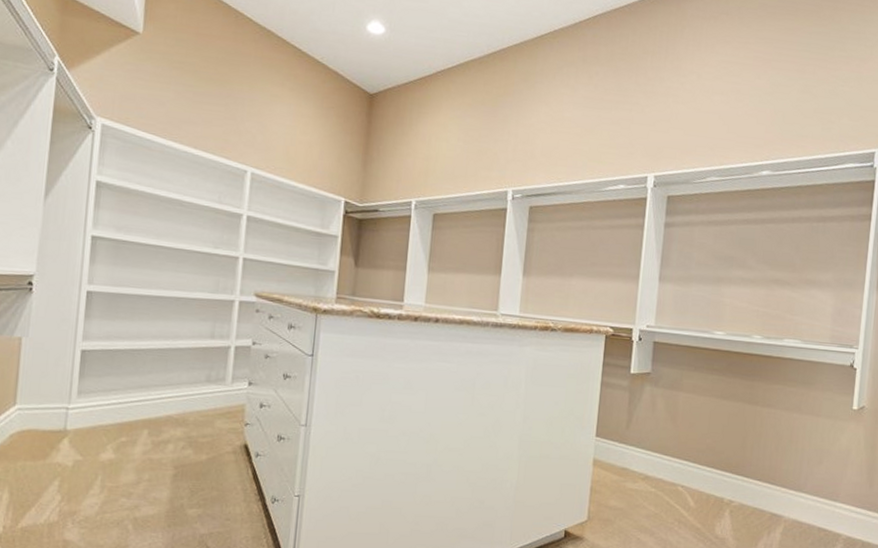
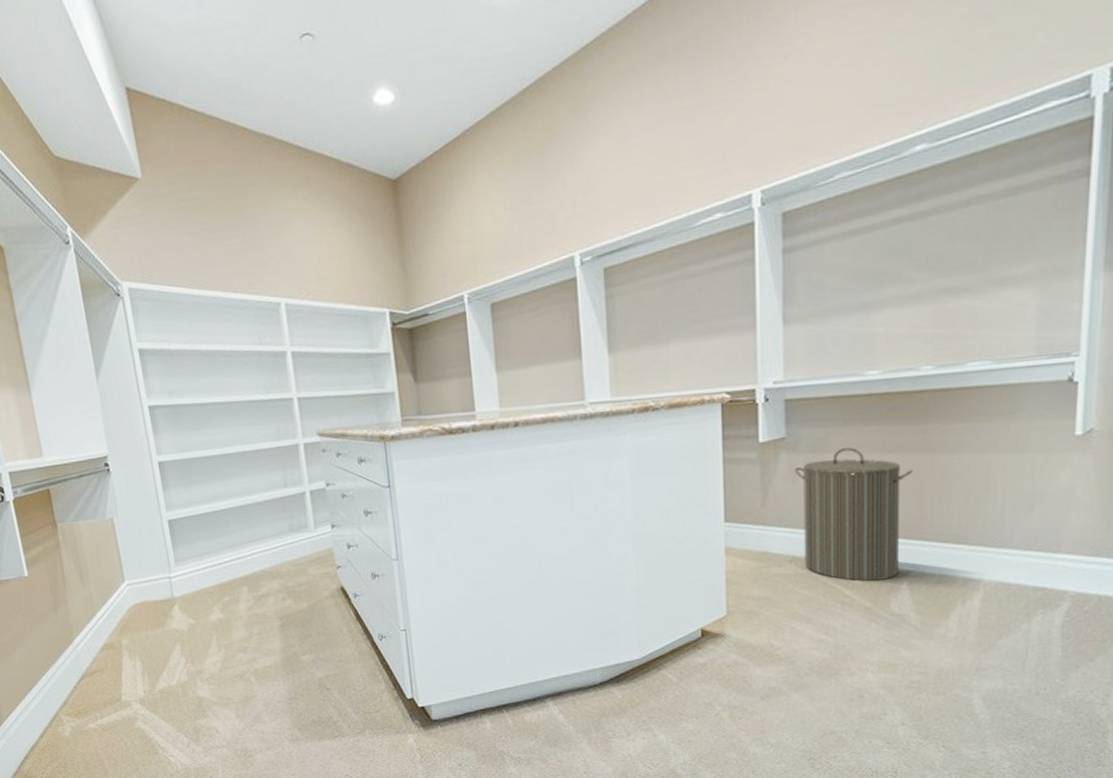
laundry hamper: none [653,389,741,506] -> present [794,447,913,581]

